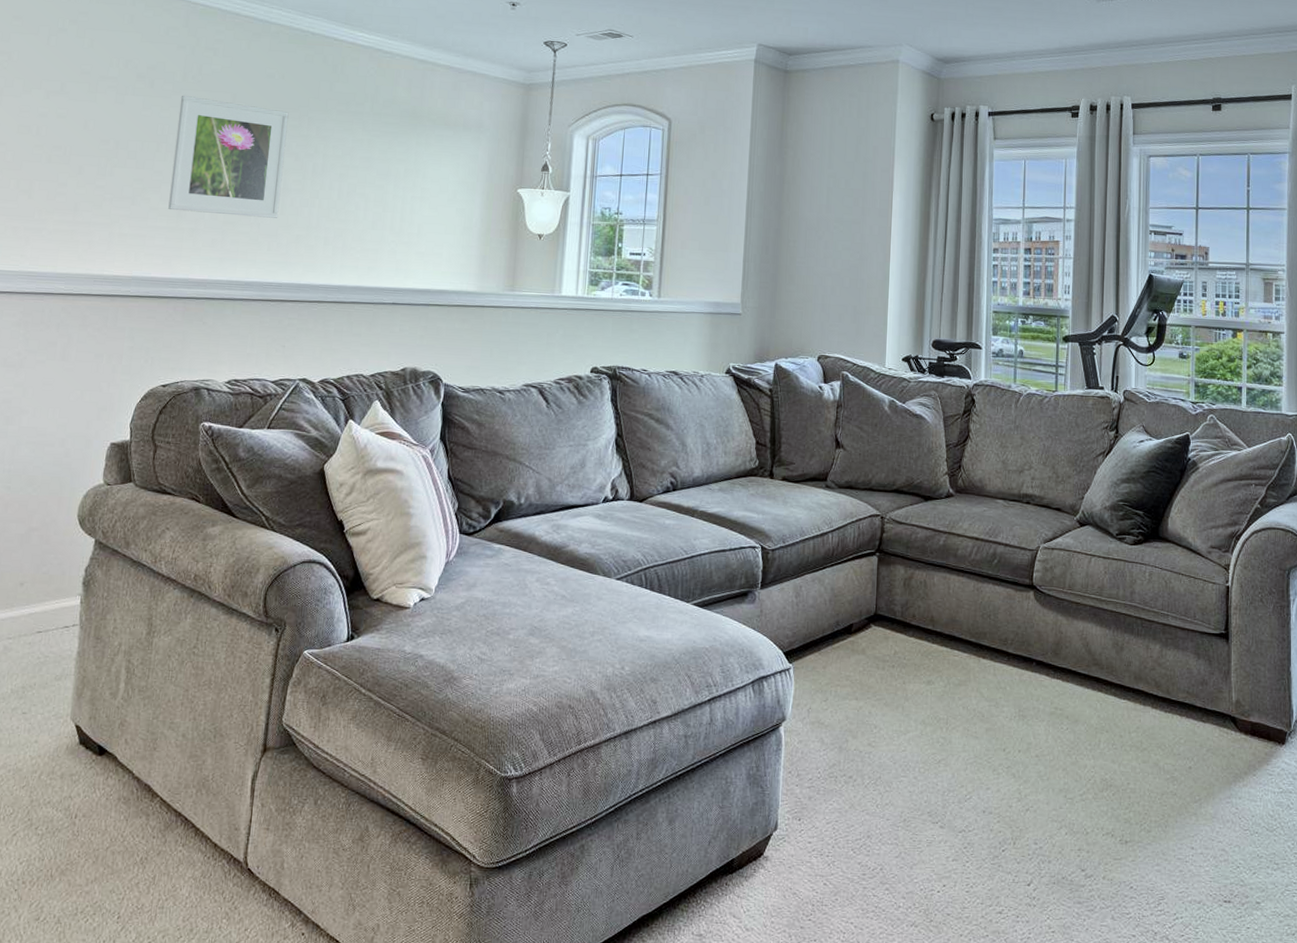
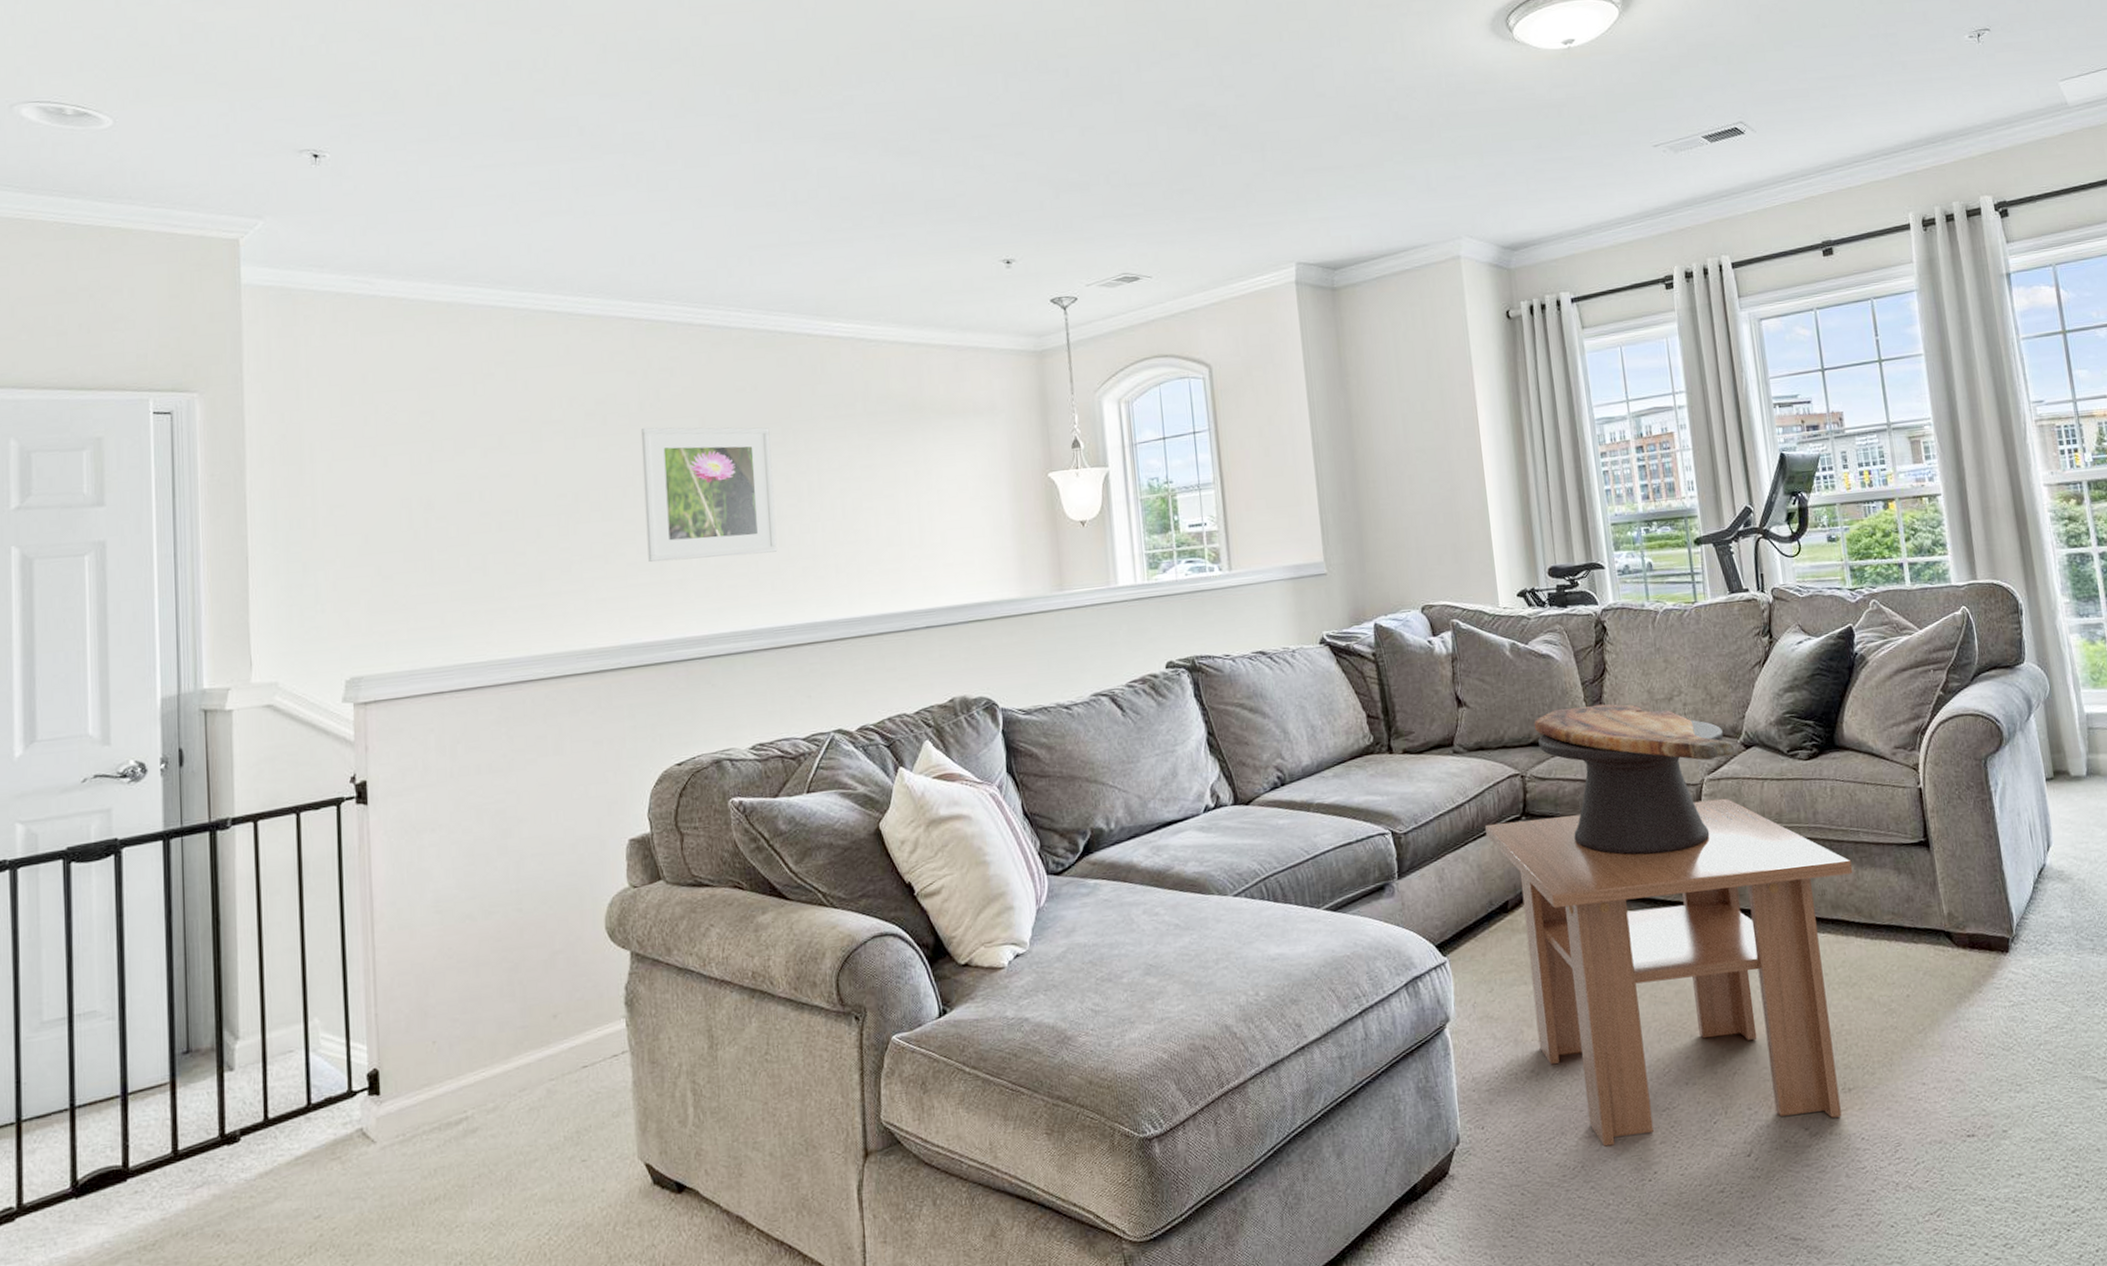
coffee table: none [843,554,1158,865] -> present [1485,798,1853,1147]
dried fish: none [899,464,1071,606] -> present [1534,703,1735,856]

